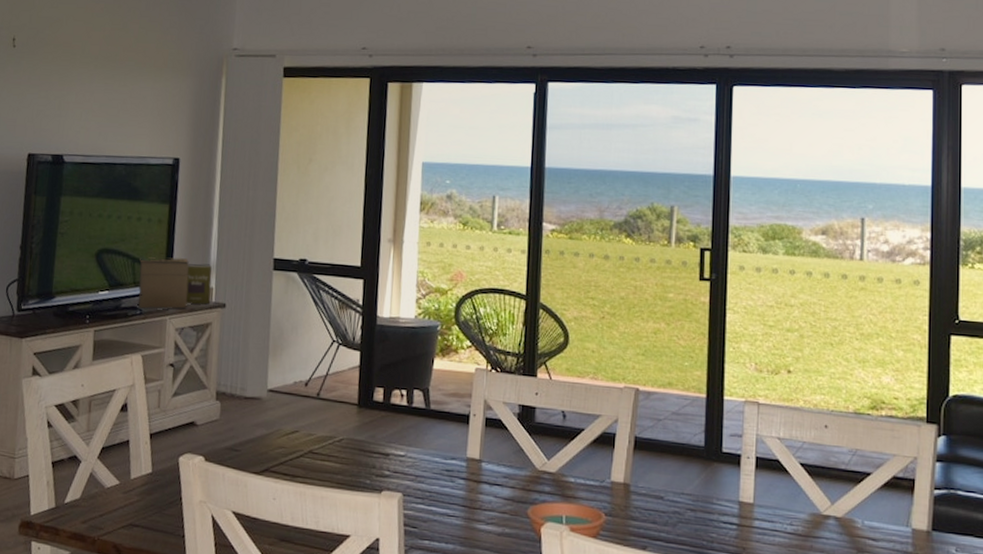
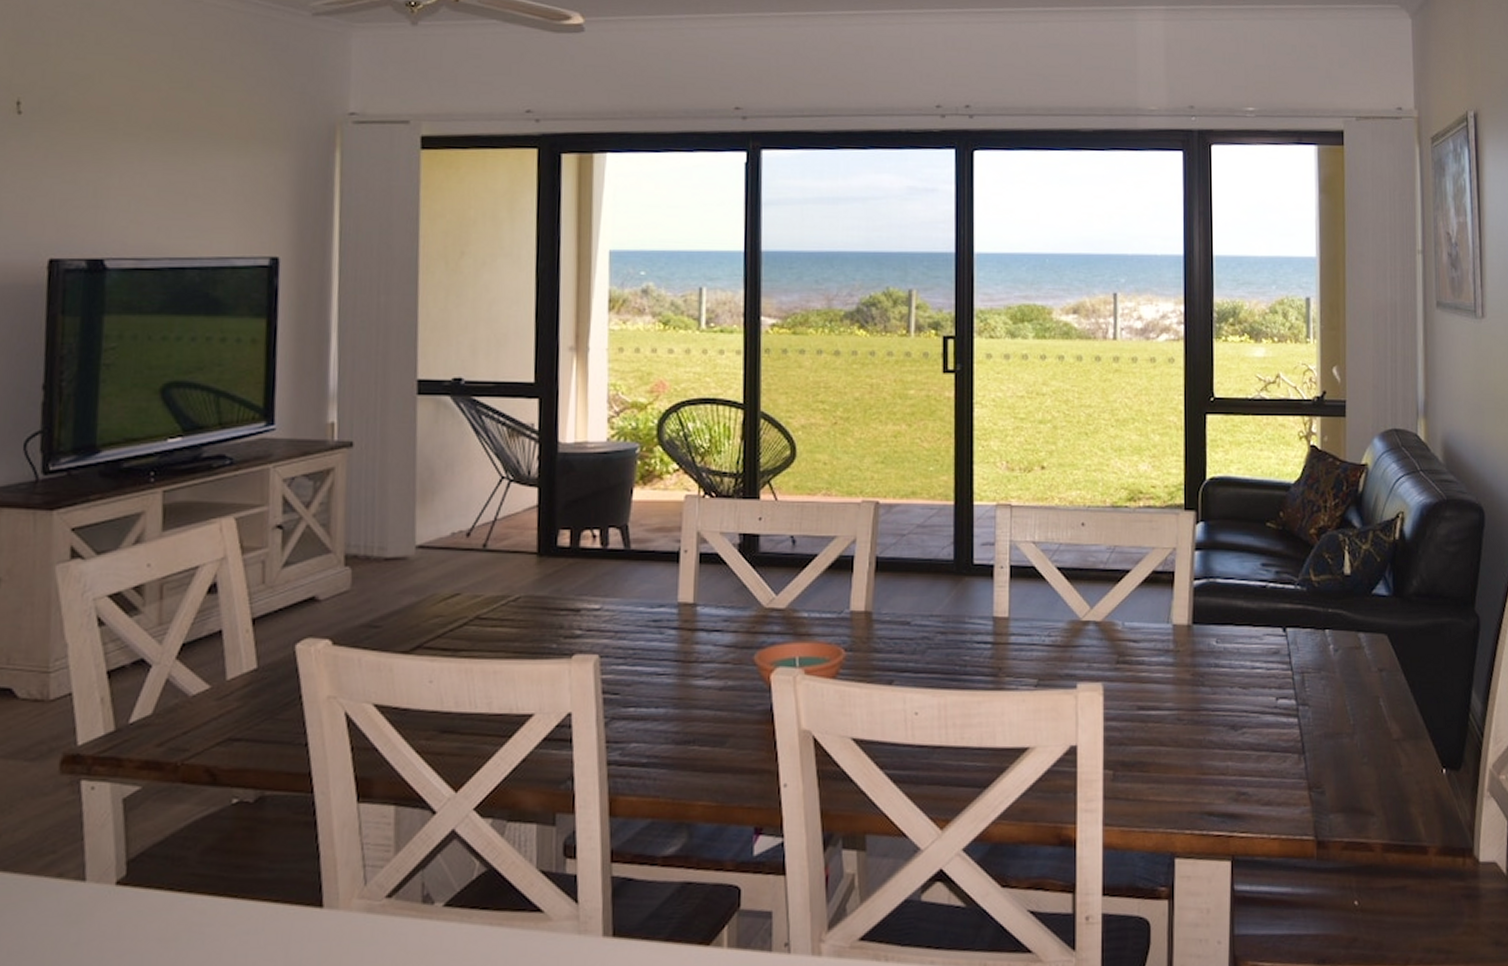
decorative box: present [137,257,189,310] -> none [226,387,299,458]
books: present [186,263,212,305] -> none [296,393,332,447]

